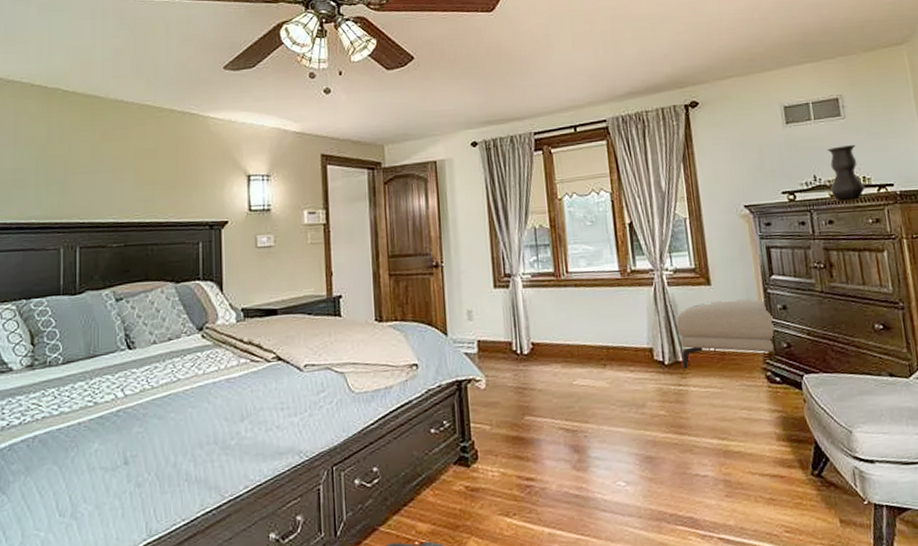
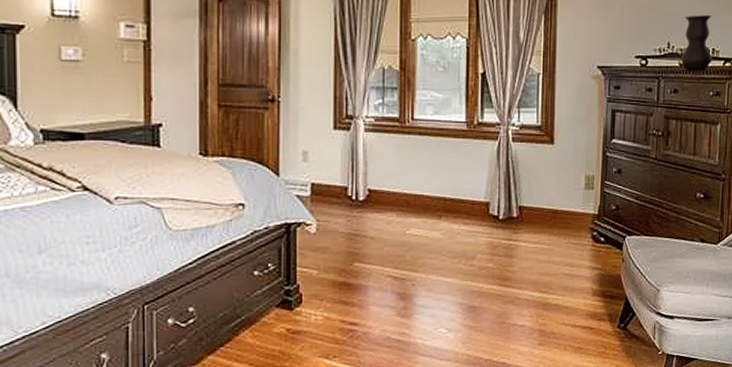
ottoman: present [676,298,776,370] -> none [515,160,607,226]

